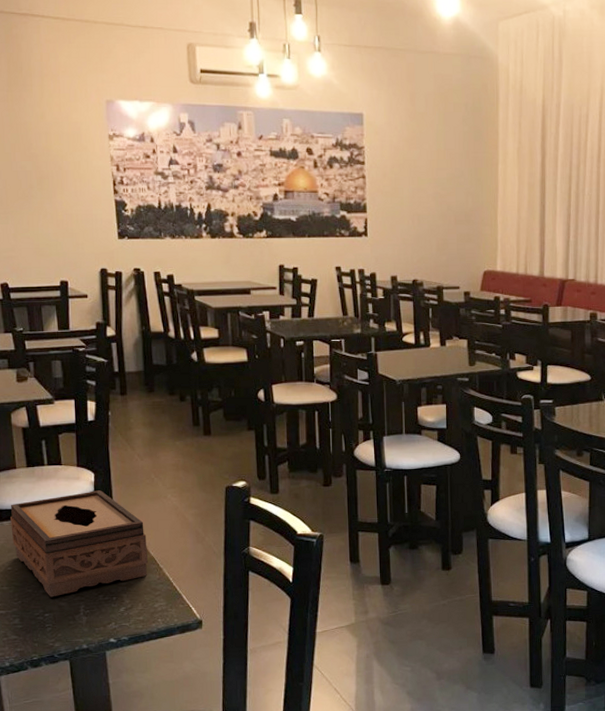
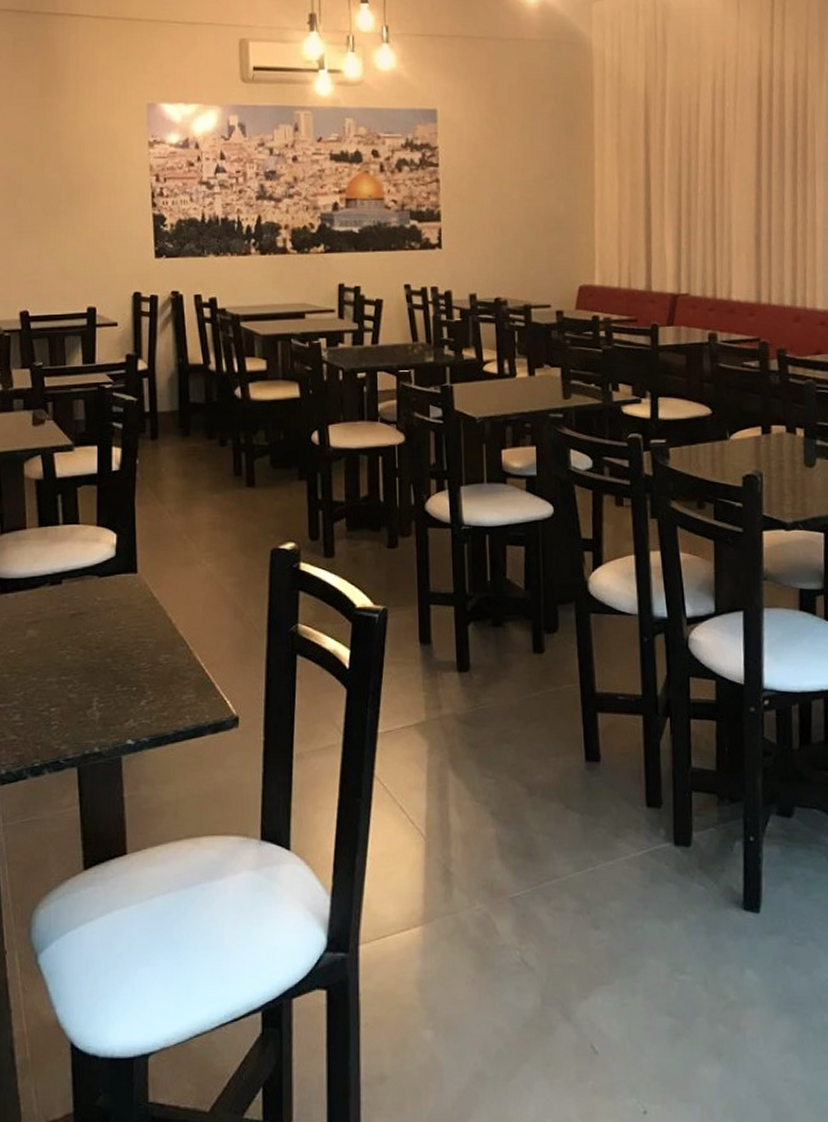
tissue box: present [10,490,149,597] -> none [16,554,177,687]

